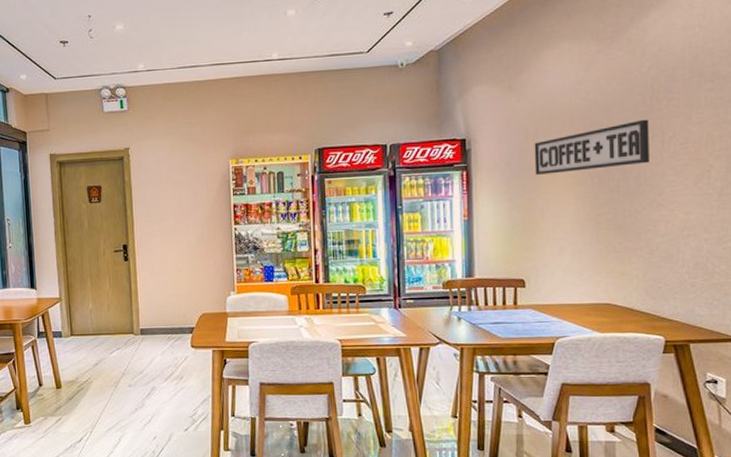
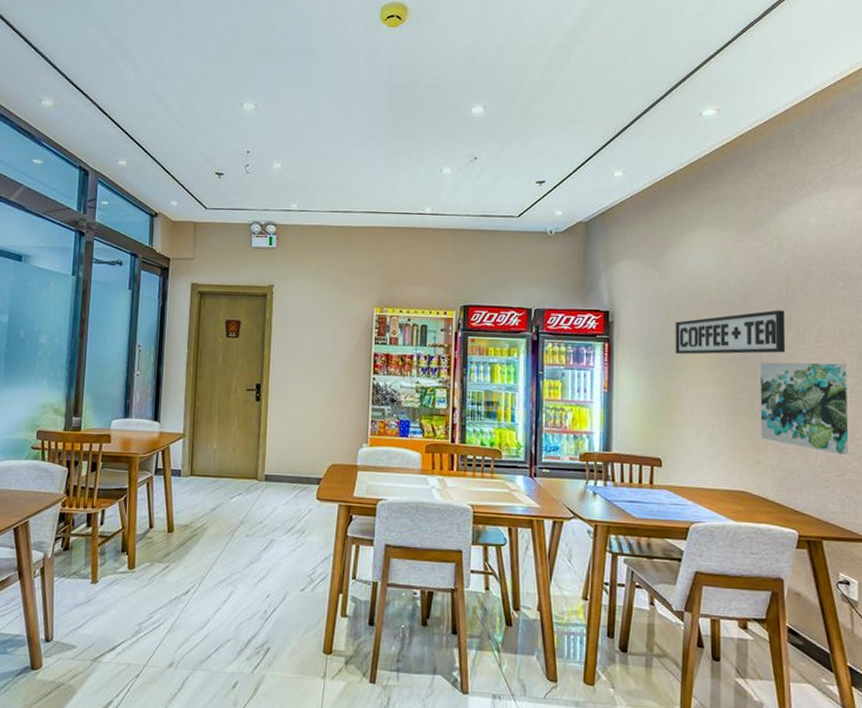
wall art: none [624,168,717,259] -> present [760,362,849,455]

